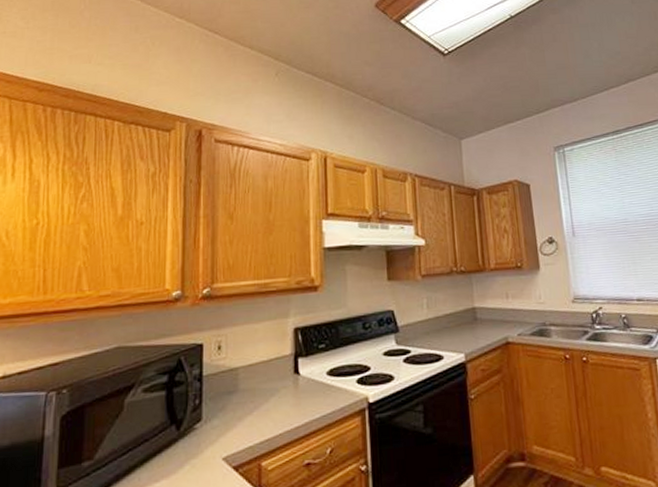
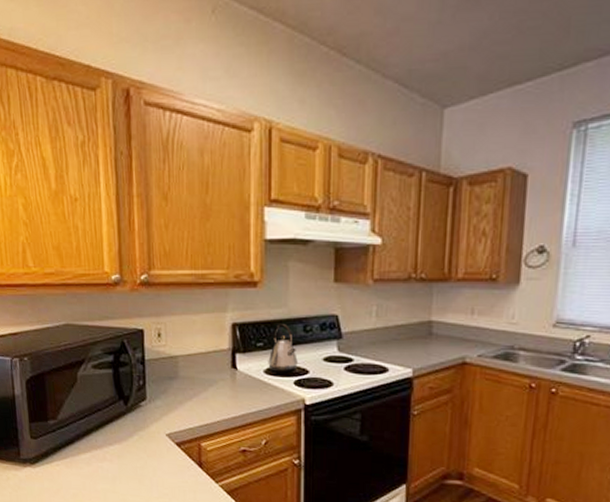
kettle: none [330,324,359,374] -> present [268,324,298,375]

